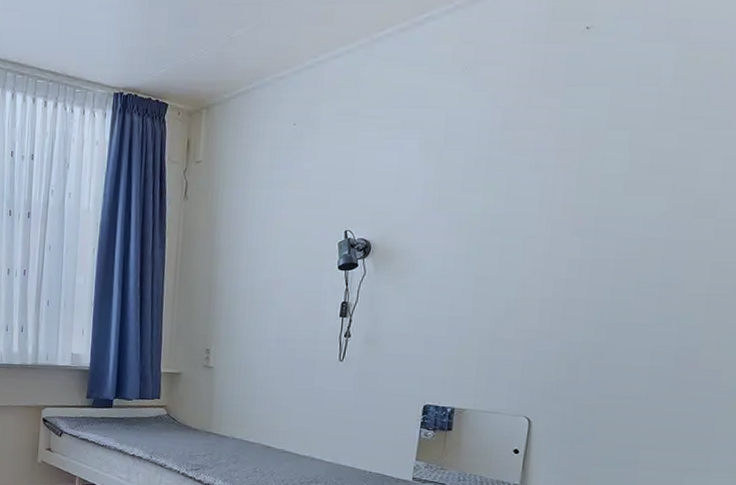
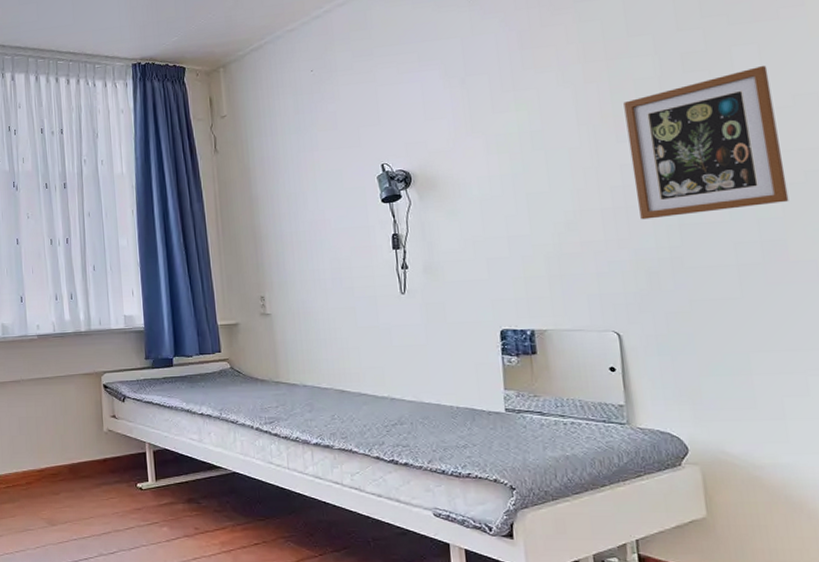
picture frame: none [575,175,728,315] -> present [623,65,789,220]

